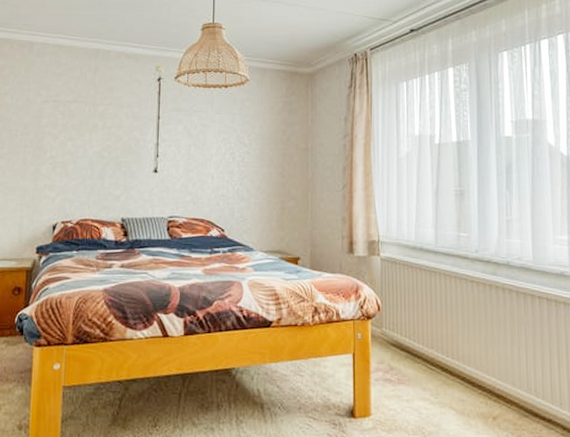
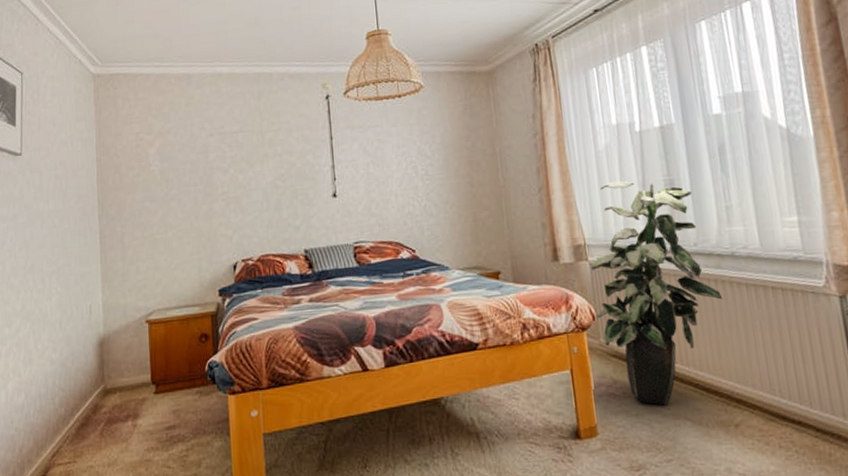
indoor plant: none [380,186,495,394] -> present [590,180,723,406]

